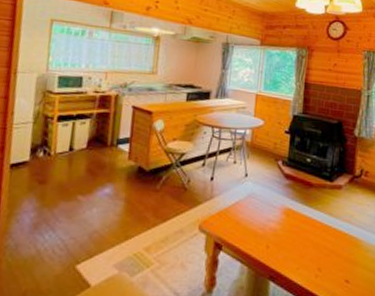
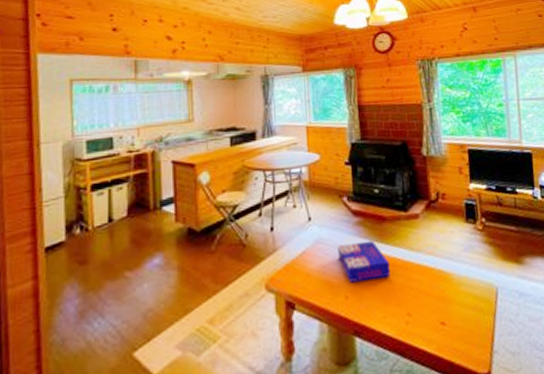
board game: none [266,201,310,236] -> present [337,240,390,283]

